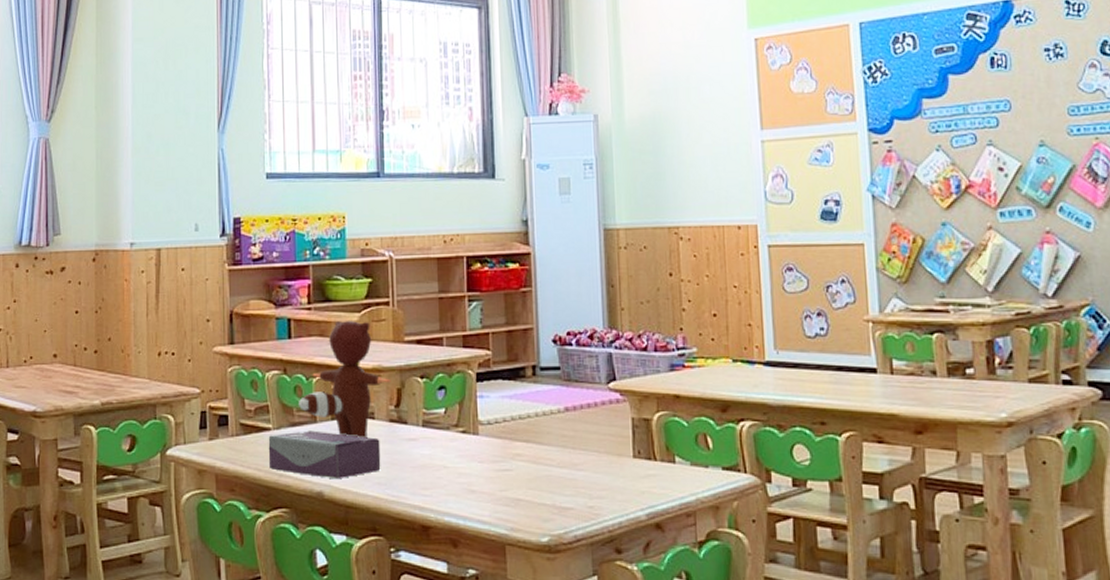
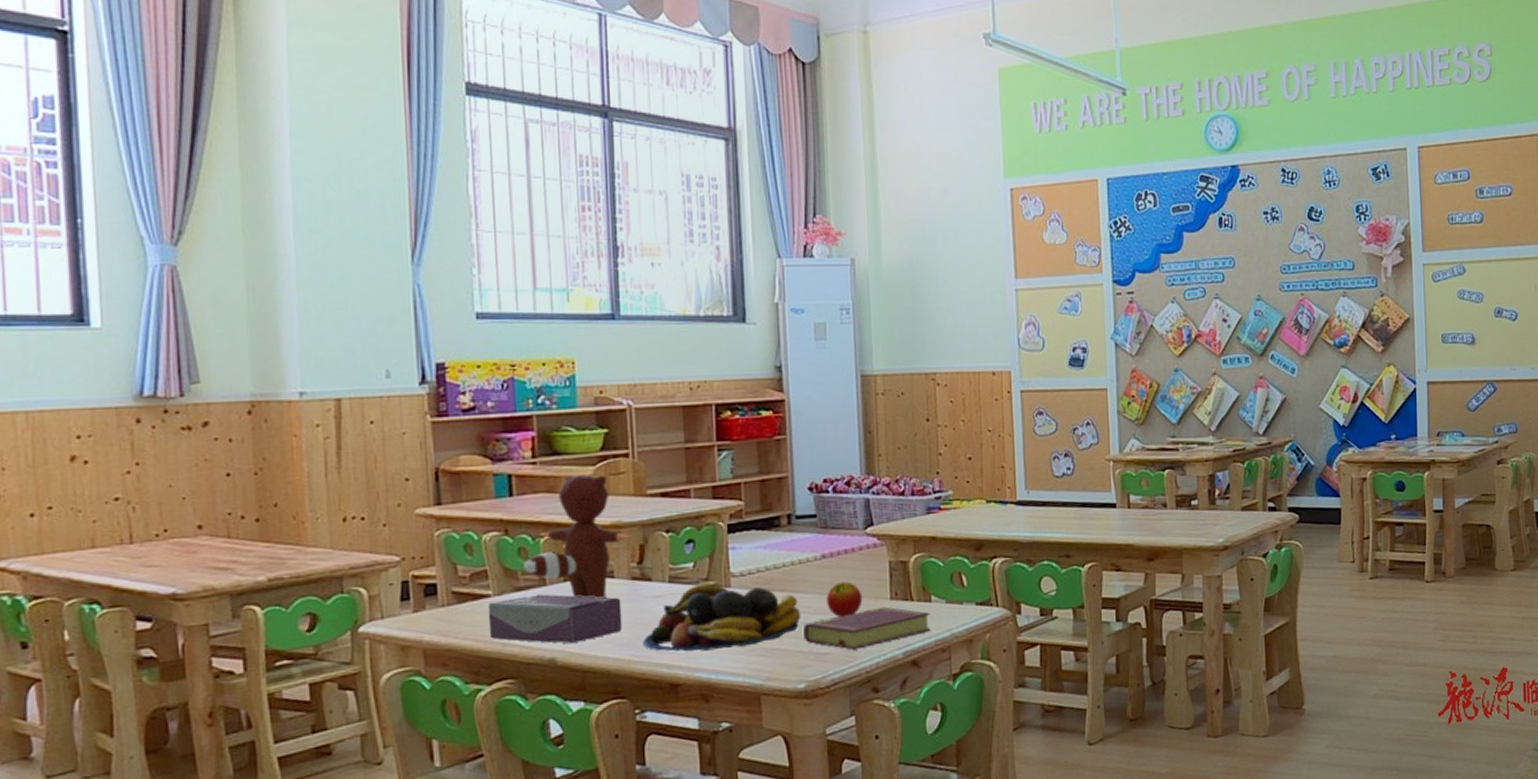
fruit bowl: none [398,429,545,496] -> present [643,583,802,652]
book: none [547,465,675,507] -> present [803,606,931,650]
apple: none [569,436,606,472] -> present [826,581,863,617]

